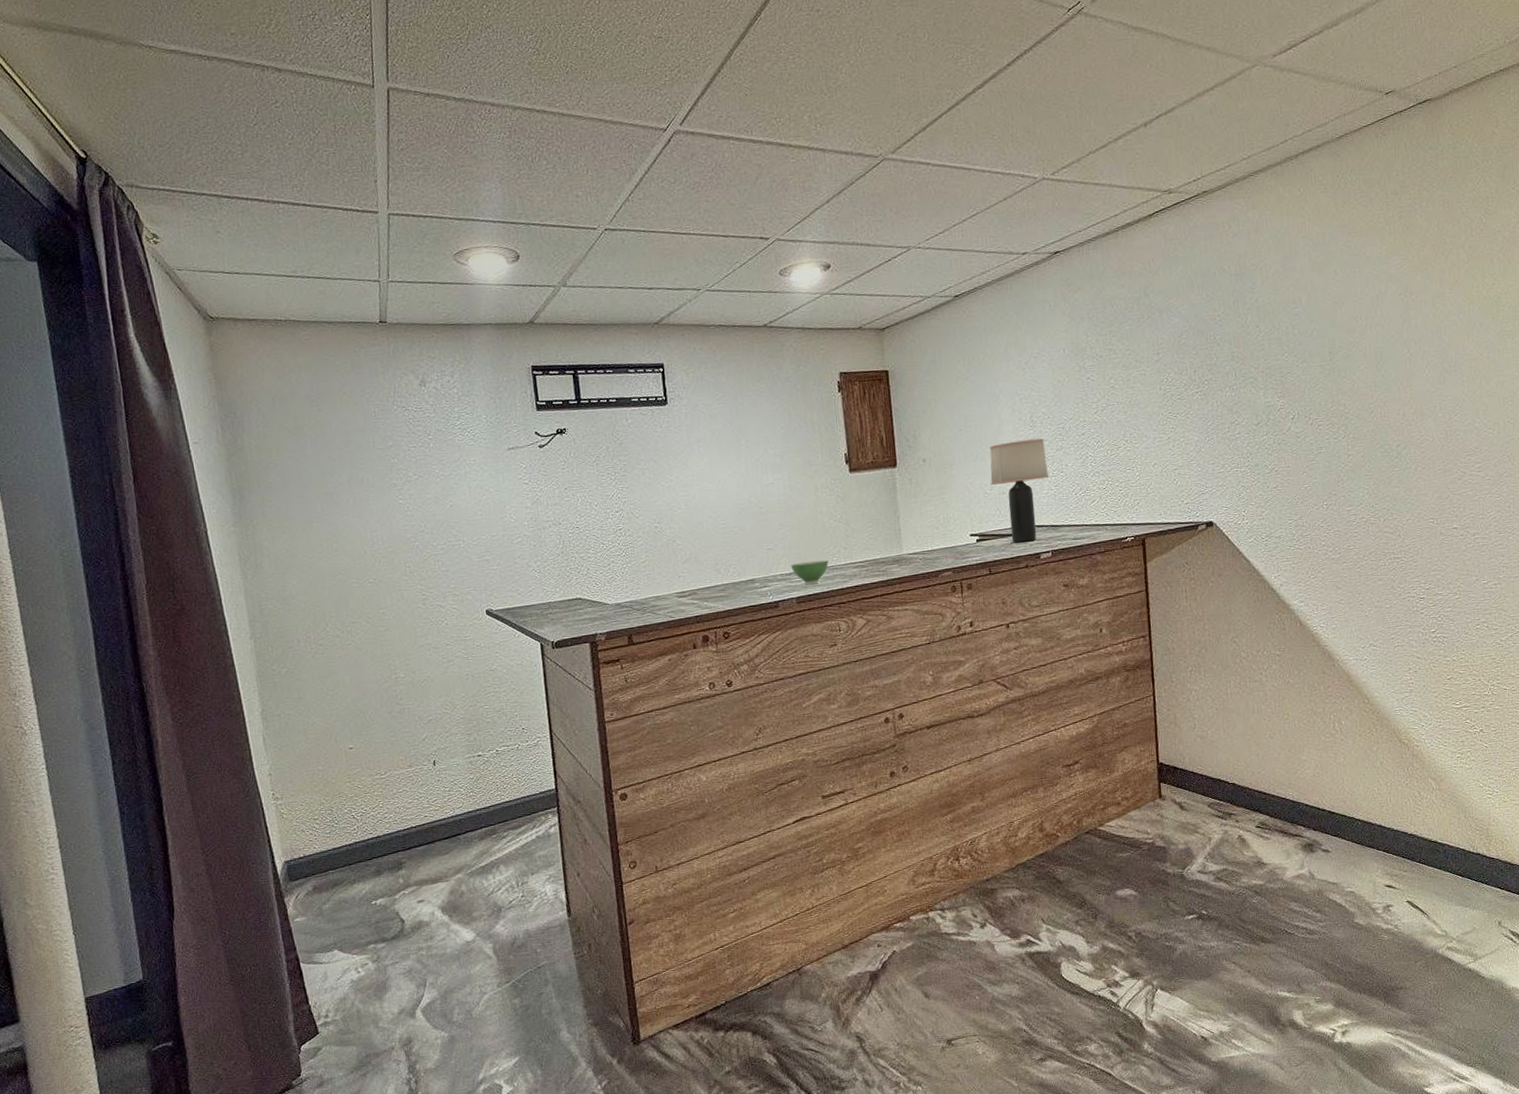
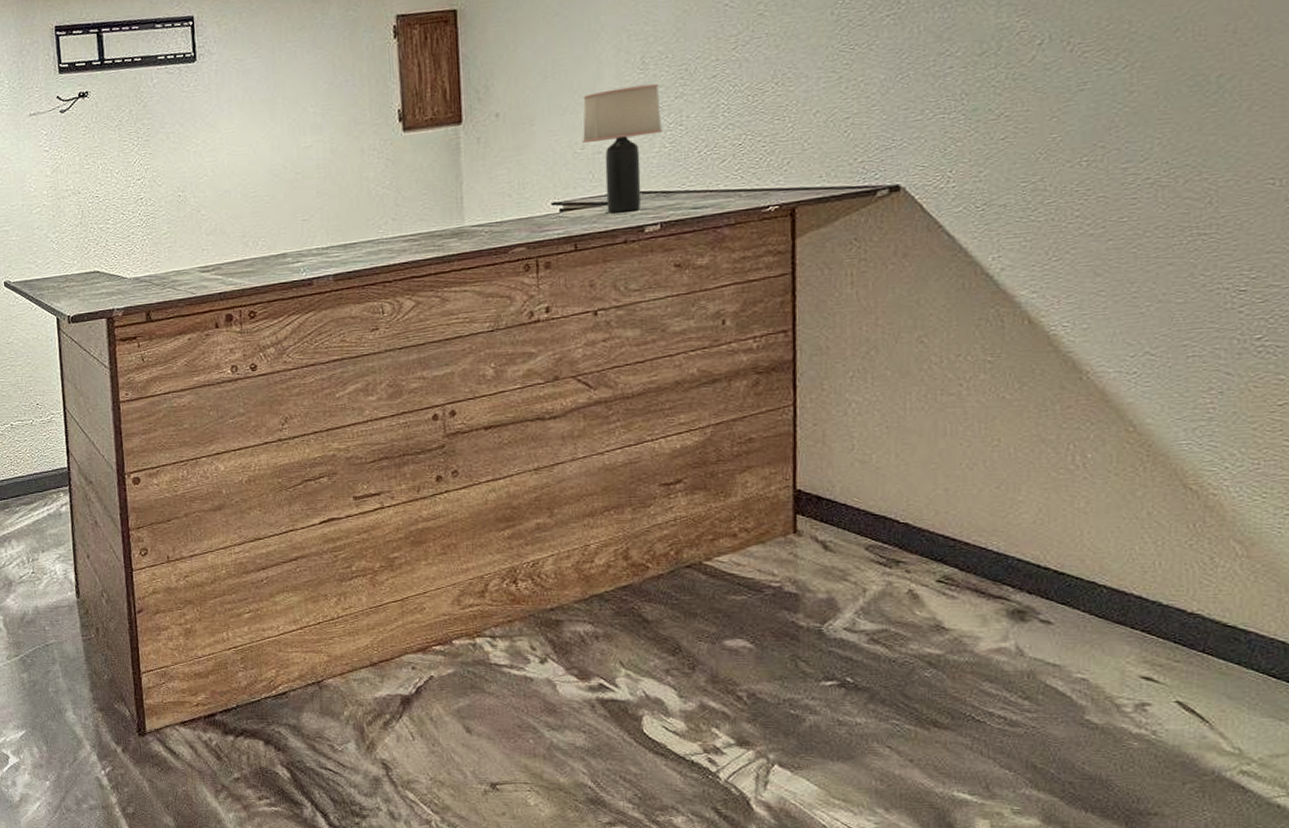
bowl: present [790,559,829,584] -> none [328,232,374,260]

